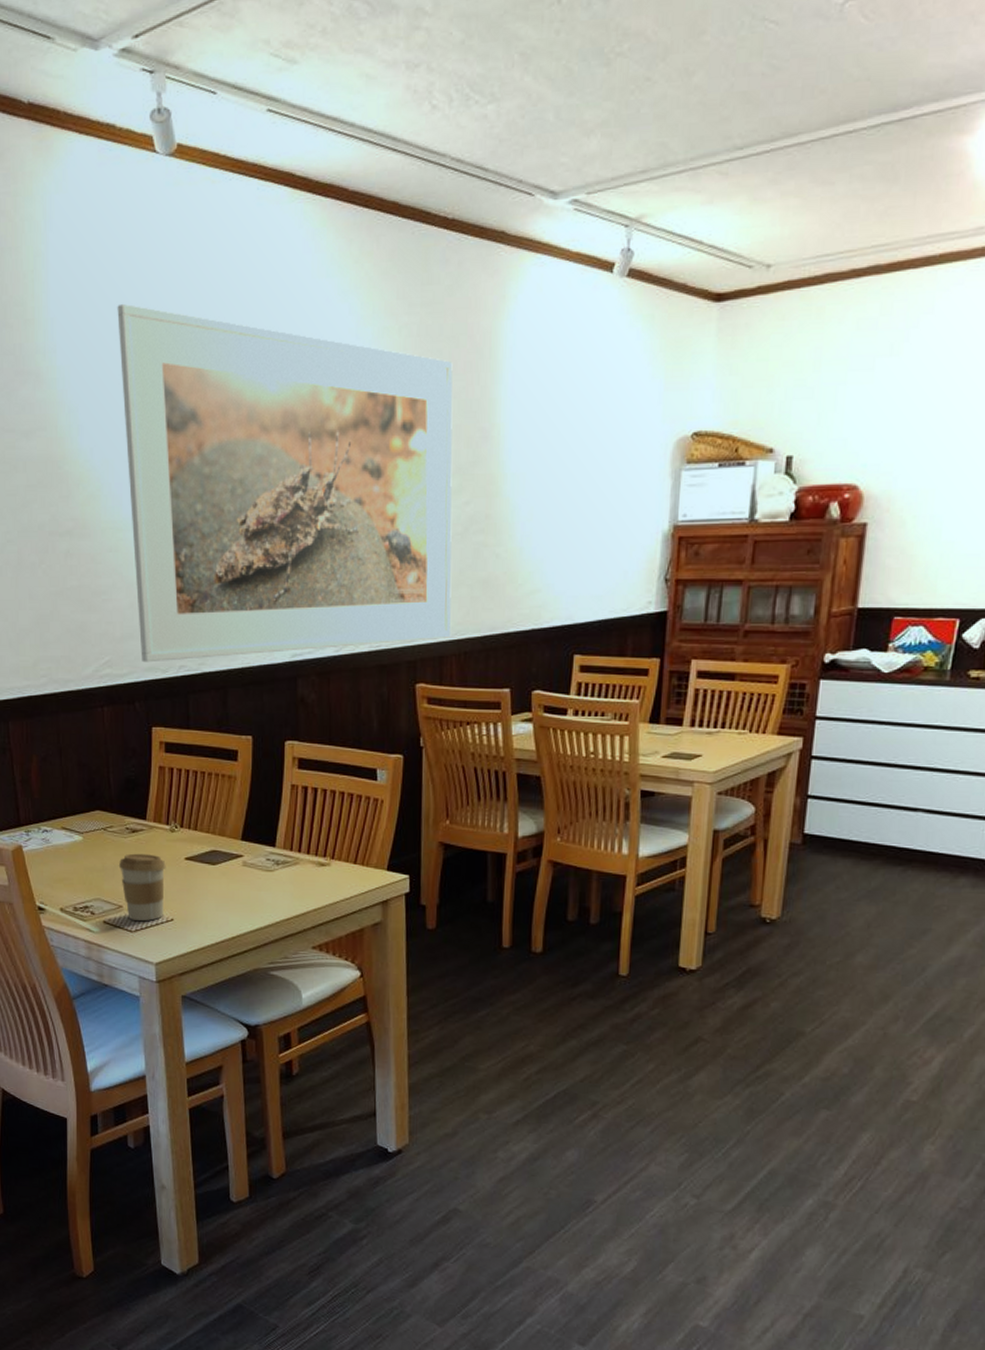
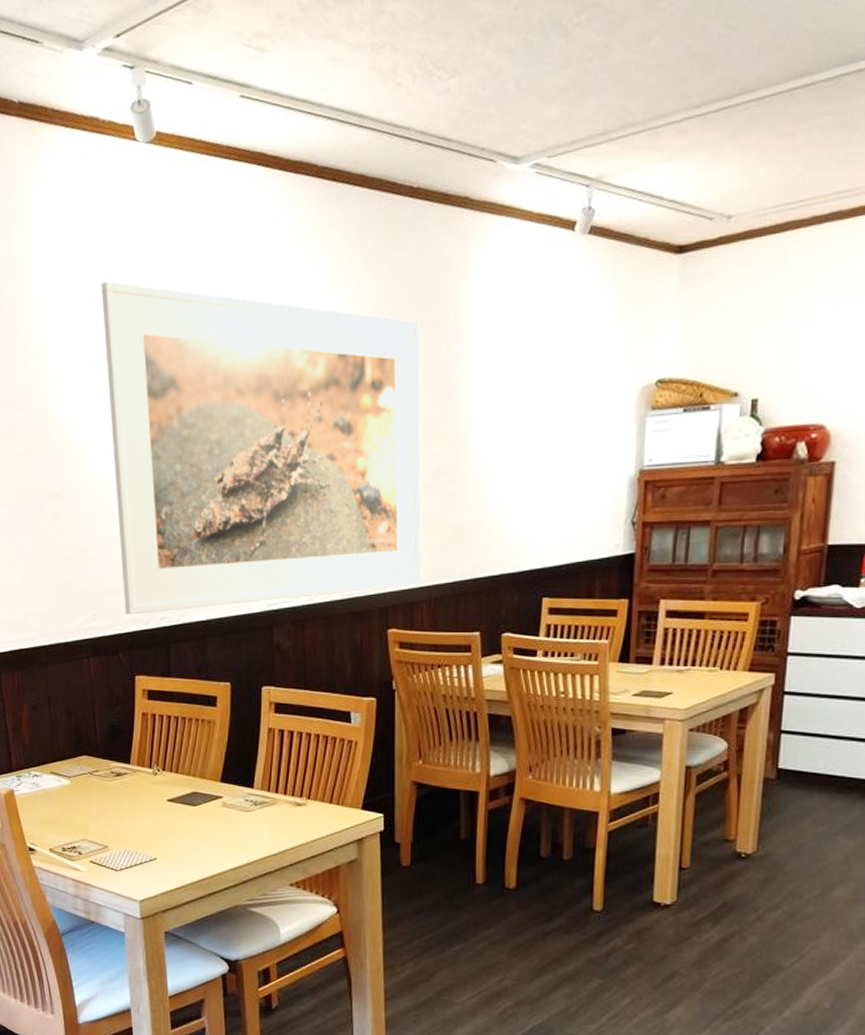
coffee cup: present [118,853,166,922] -> none [104,796,149,861]

